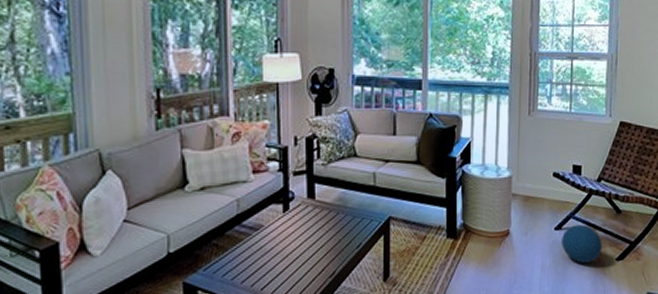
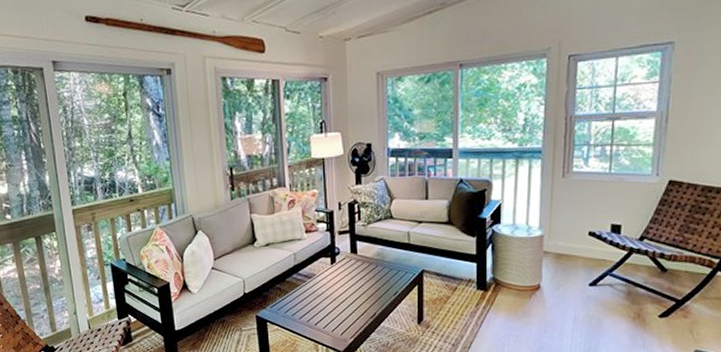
ball: present [562,224,602,263] -> none [596,281,643,318]

